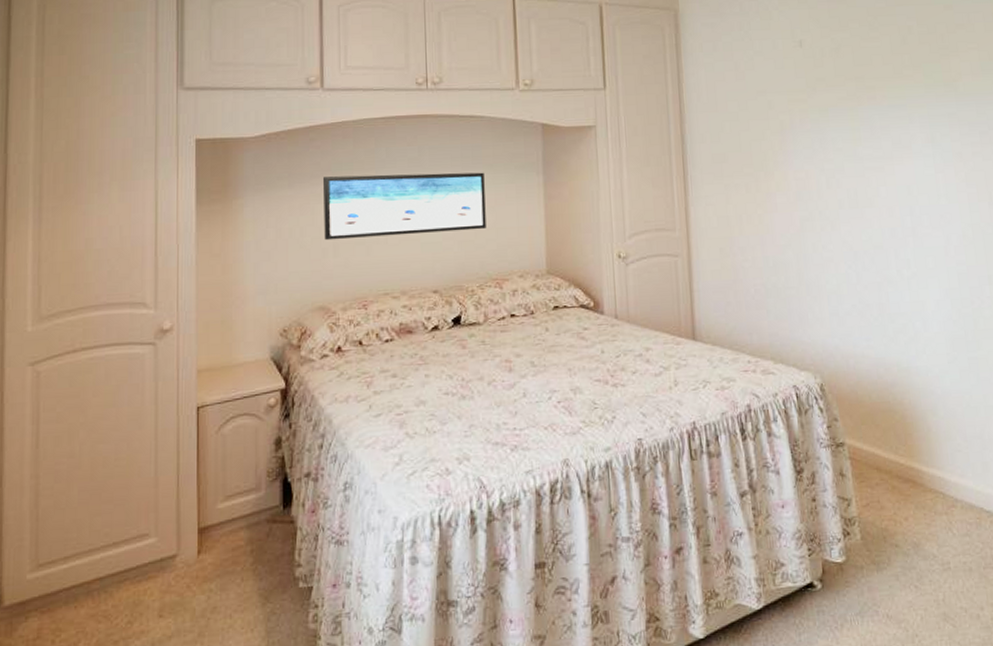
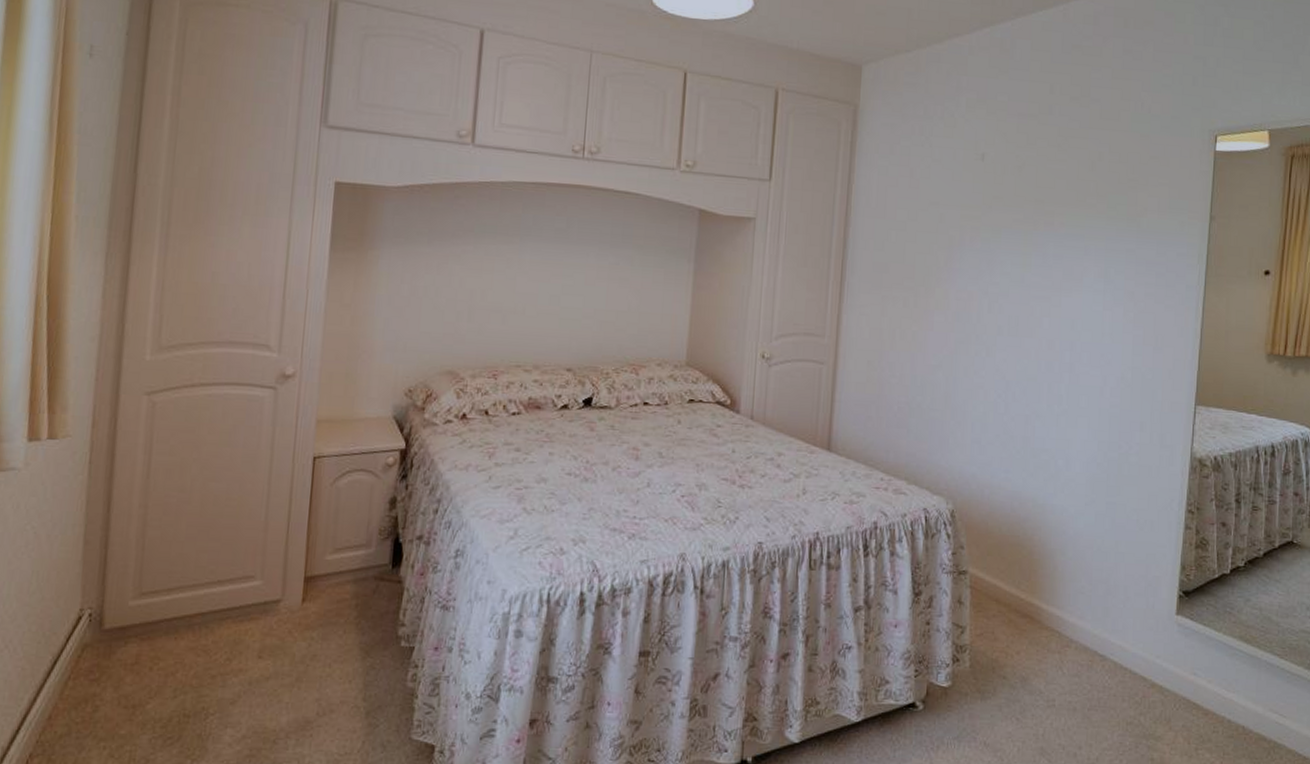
wall art: present [322,172,486,241] -> none [460,238,633,312]

